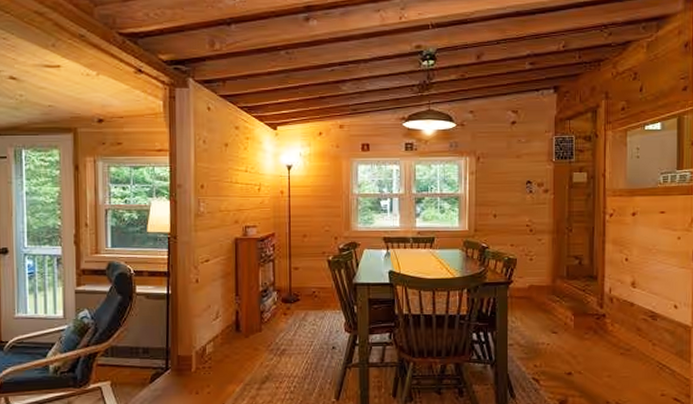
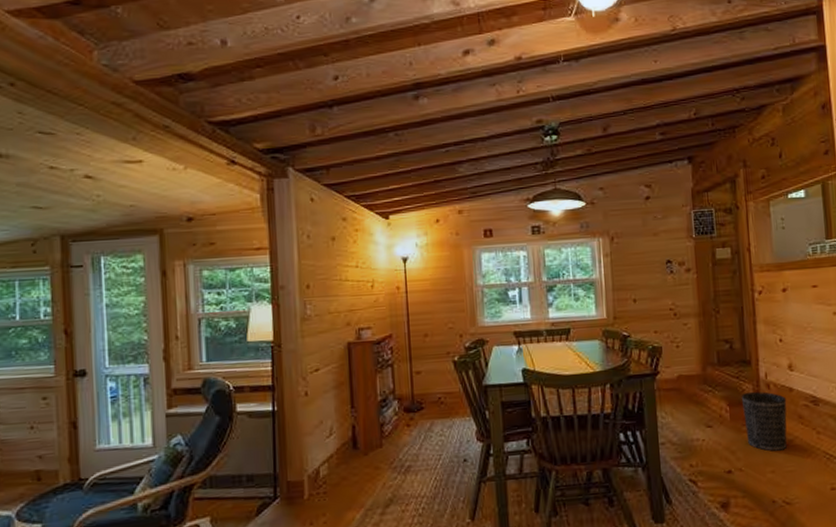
wastebasket: none [585,304,627,358] -> present [741,391,787,452]

